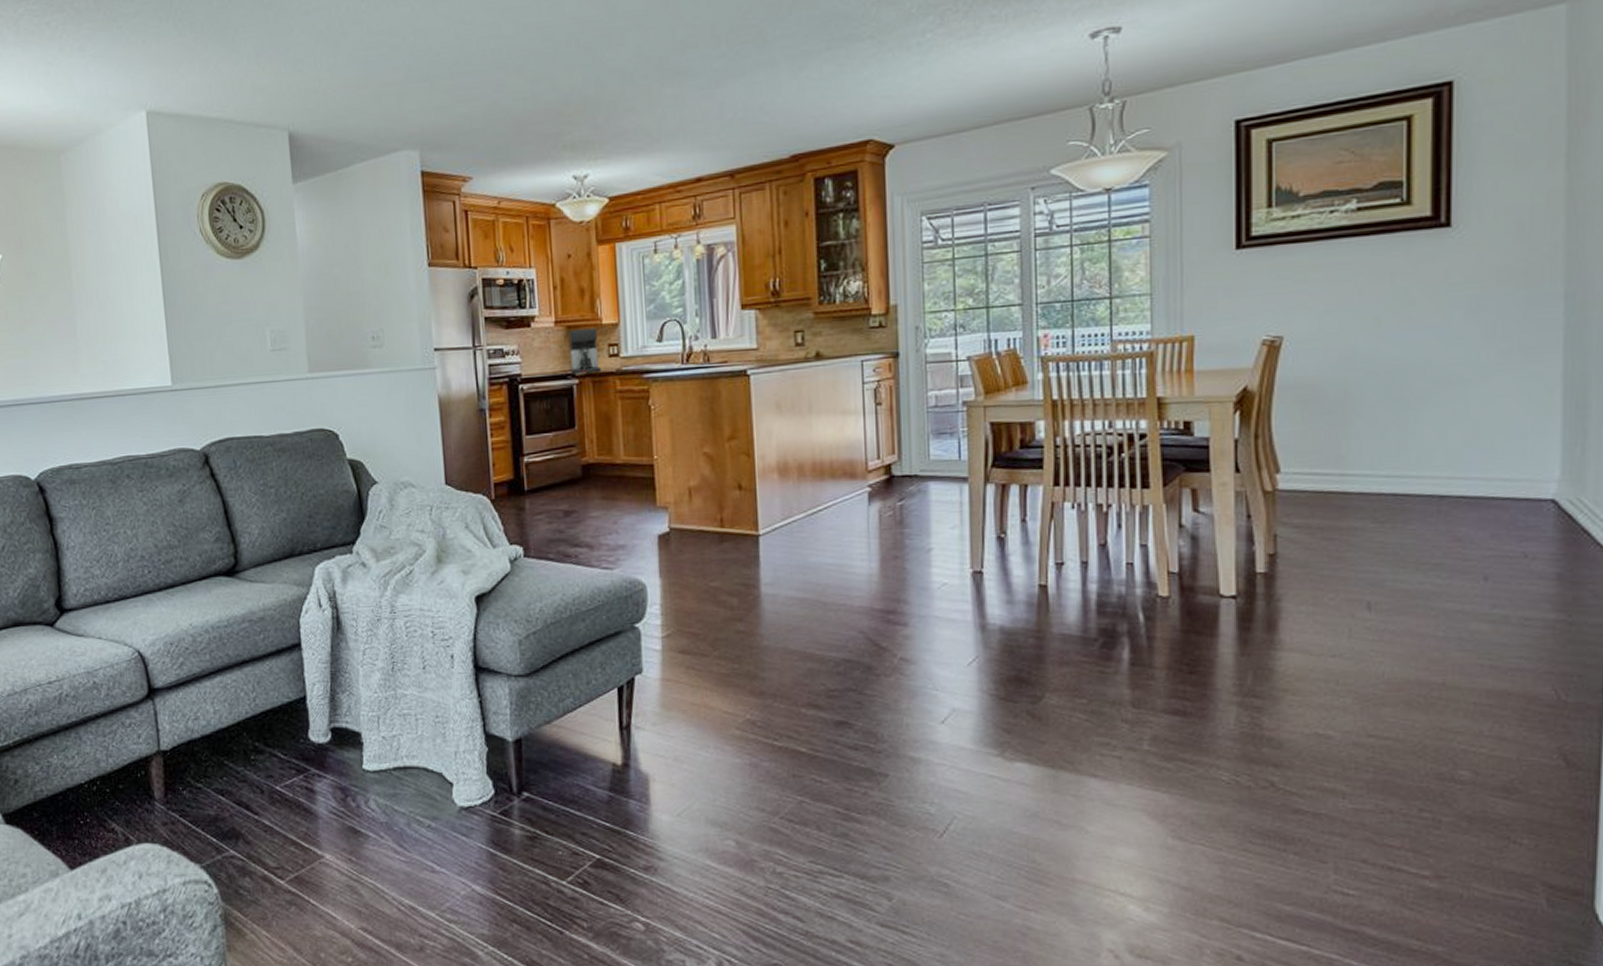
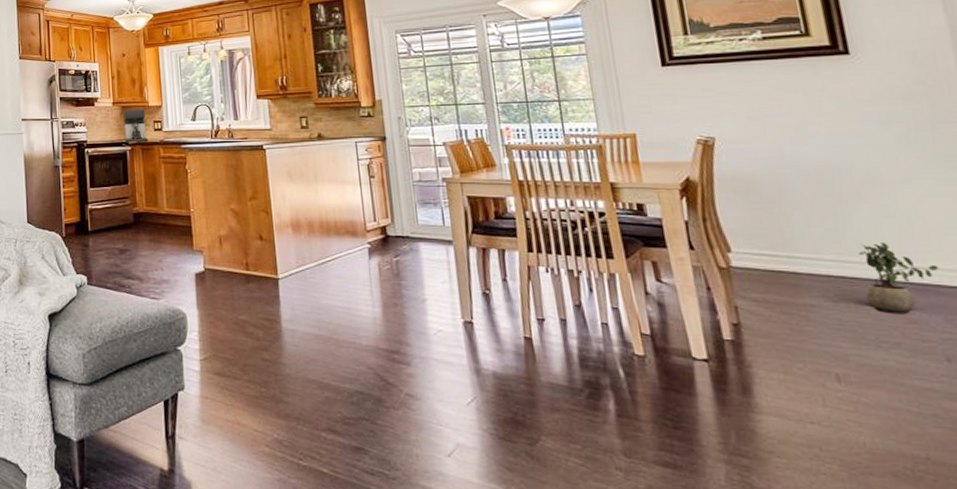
potted plant: none [1414,453,1496,533] -> present [858,243,939,315]

